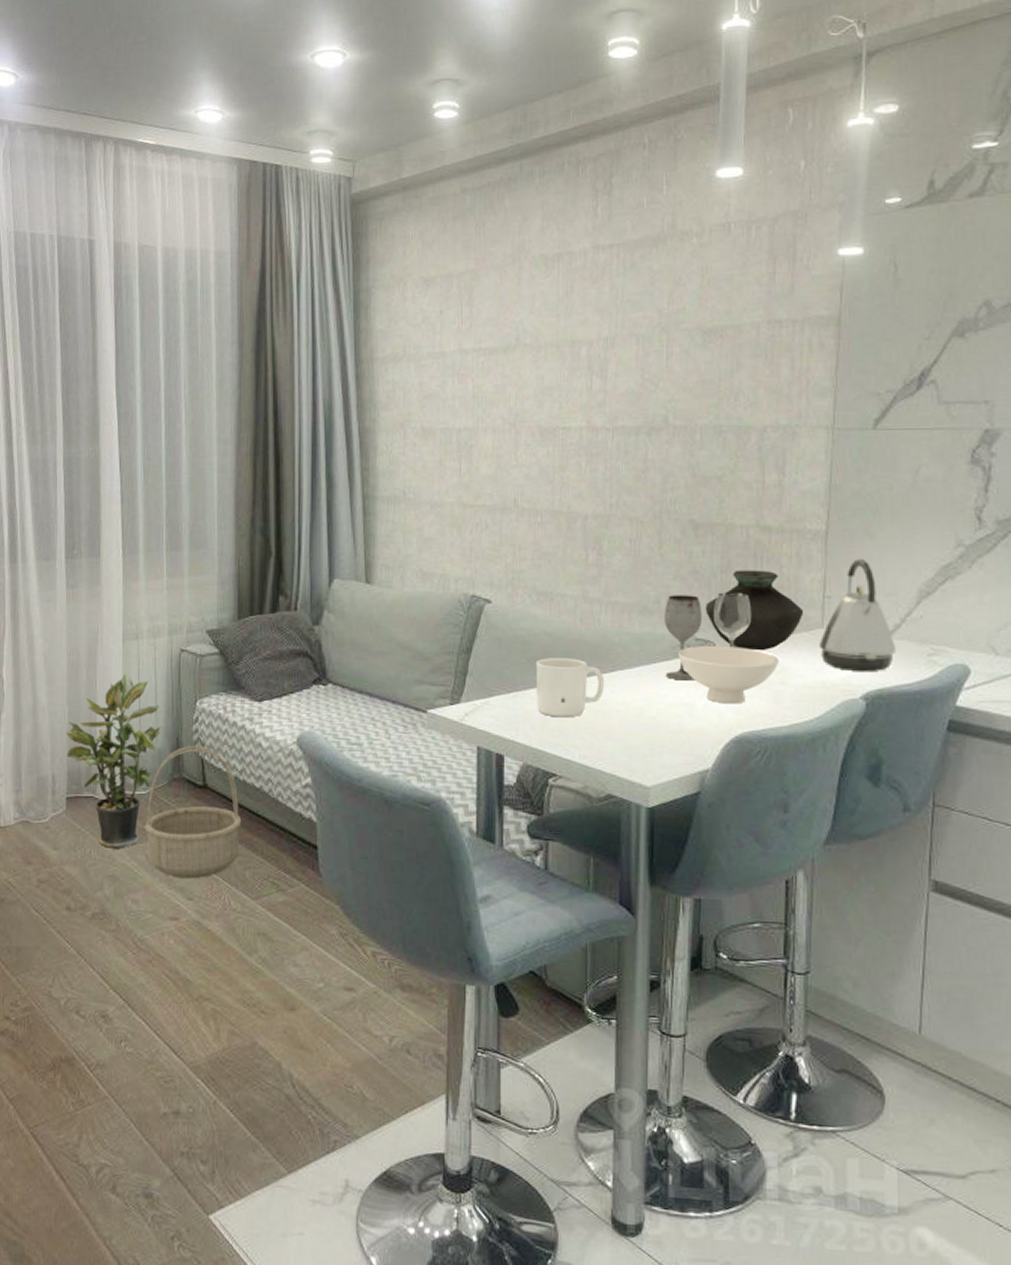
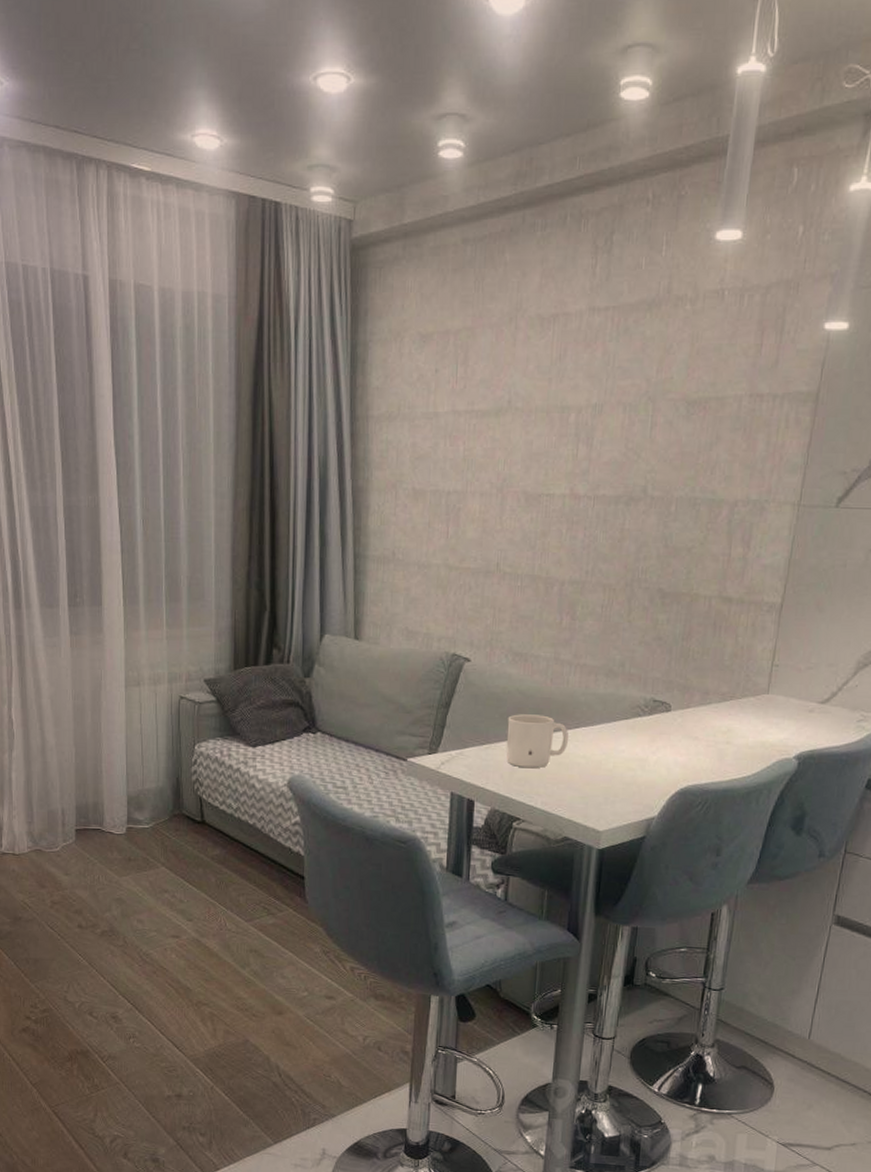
potted plant: present [66,674,162,849] -> none [73,718,163,876]
basket: present [145,746,242,879] -> none [148,786,237,903]
wineglass: present [664,592,752,681] -> none [623,658,707,738]
bowl: present [677,646,780,704] -> none [636,707,727,760]
vase: present [705,570,804,651] -> none [664,637,753,713]
kettle: present [819,559,896,672] -> none [763,631,831,735]

